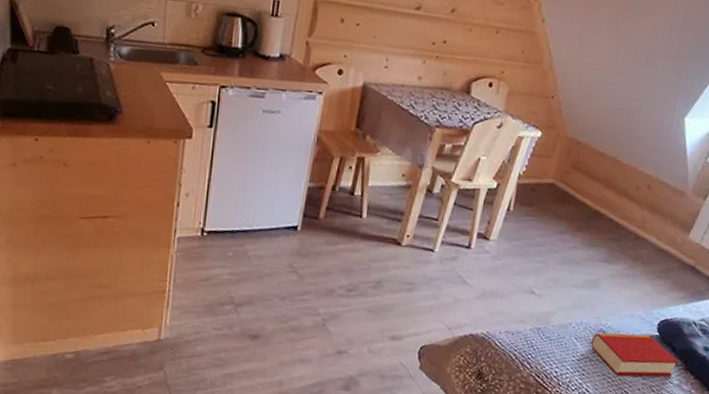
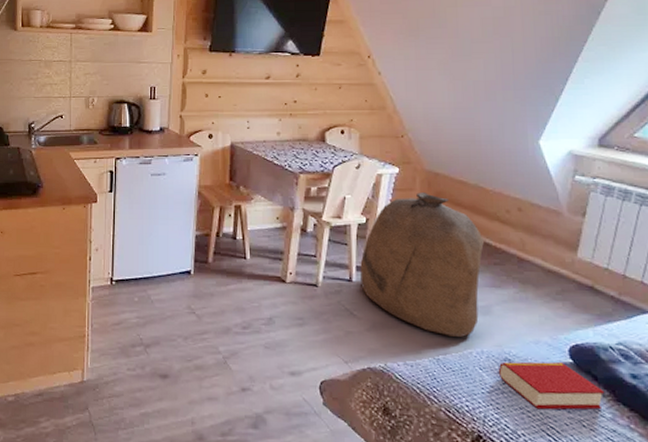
bag: none [478,160,608,308] -> present [360,193,484,337]

